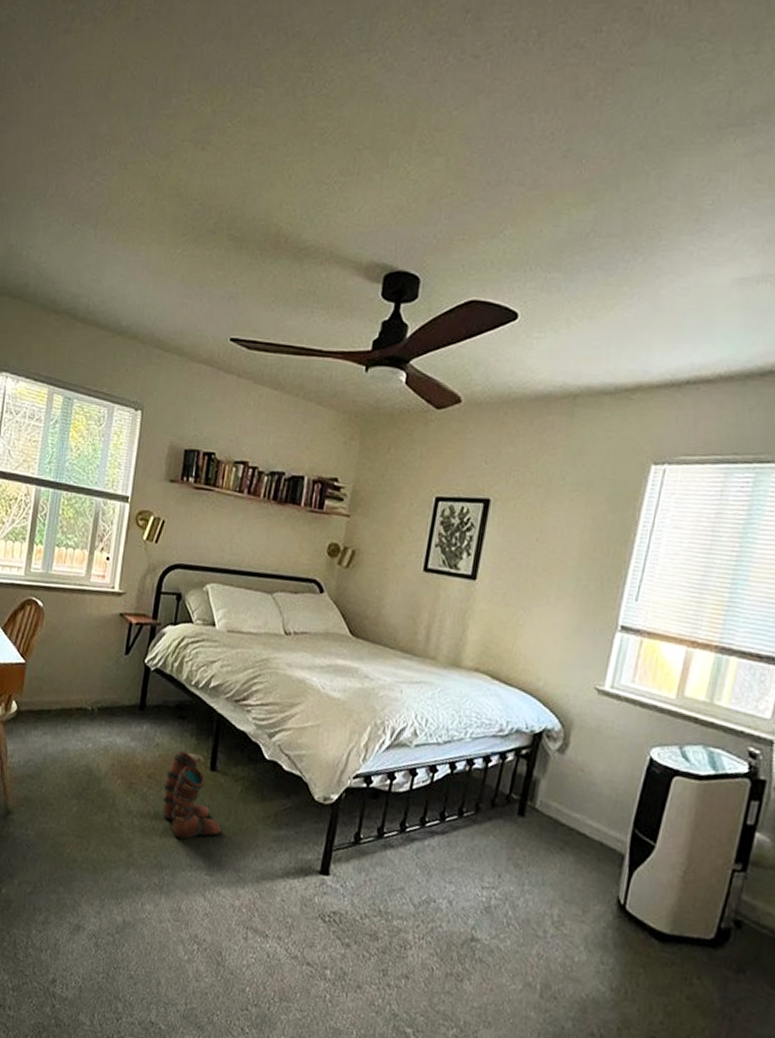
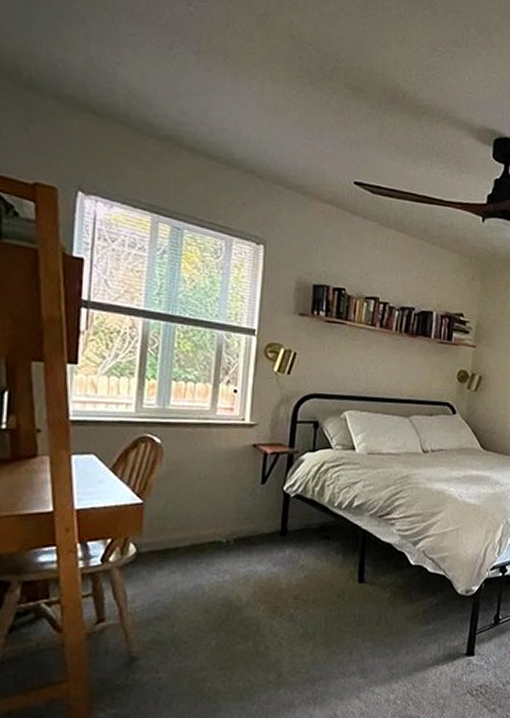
boots: present [162,750,221,841] -> none [311,569,372,651]

